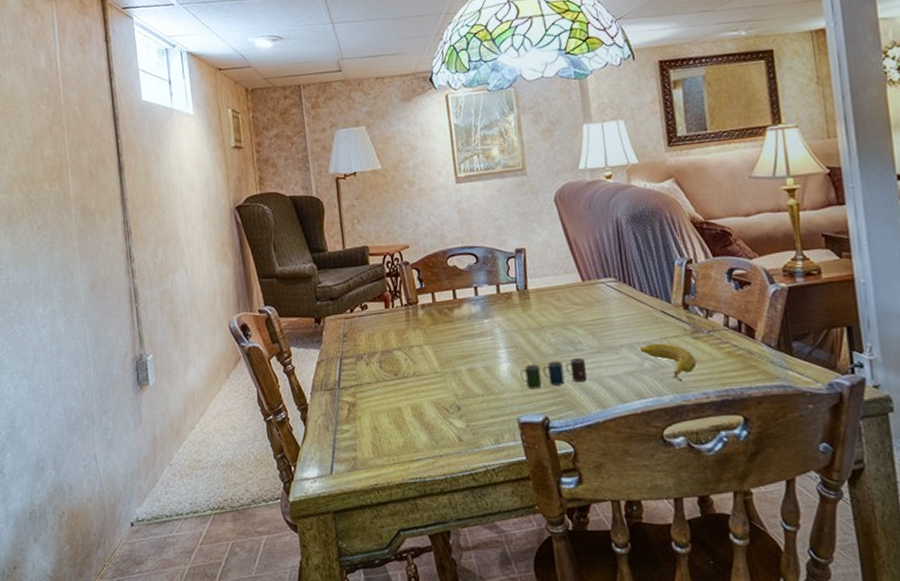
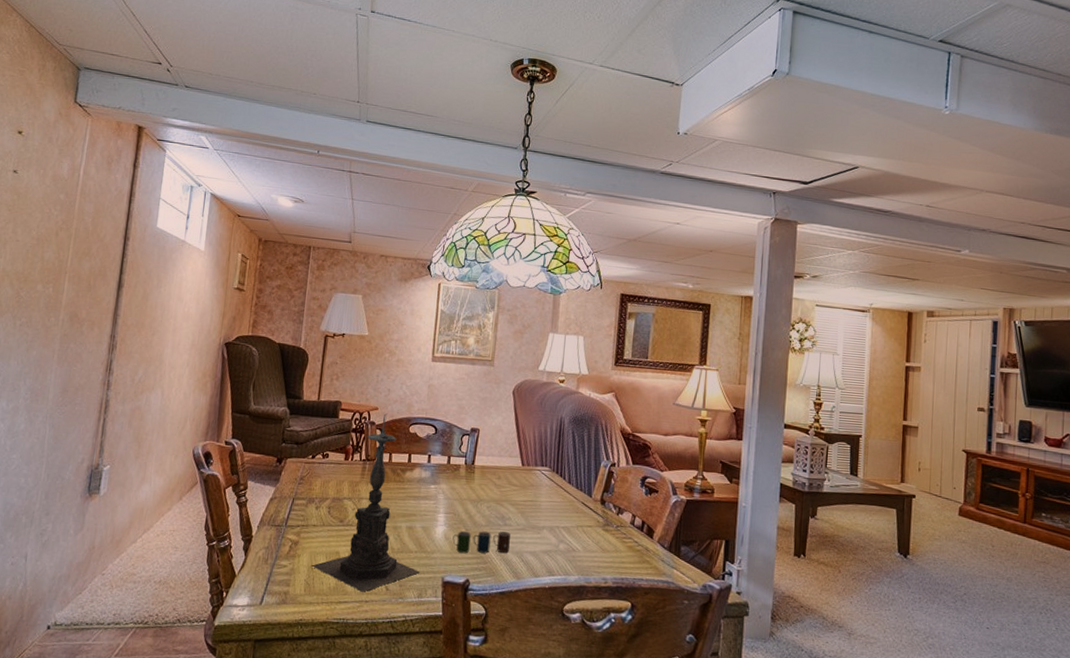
candle holder: none [374,250,492,447] -> present [311,413,421,592]
fruit: present [640,343,697,381] -> none [558,529,603,565]

